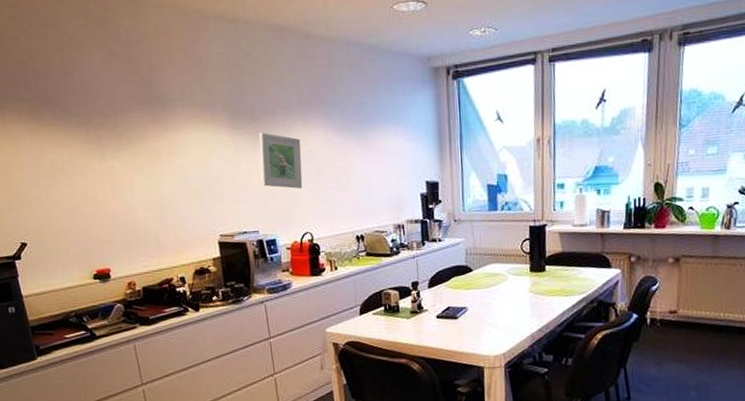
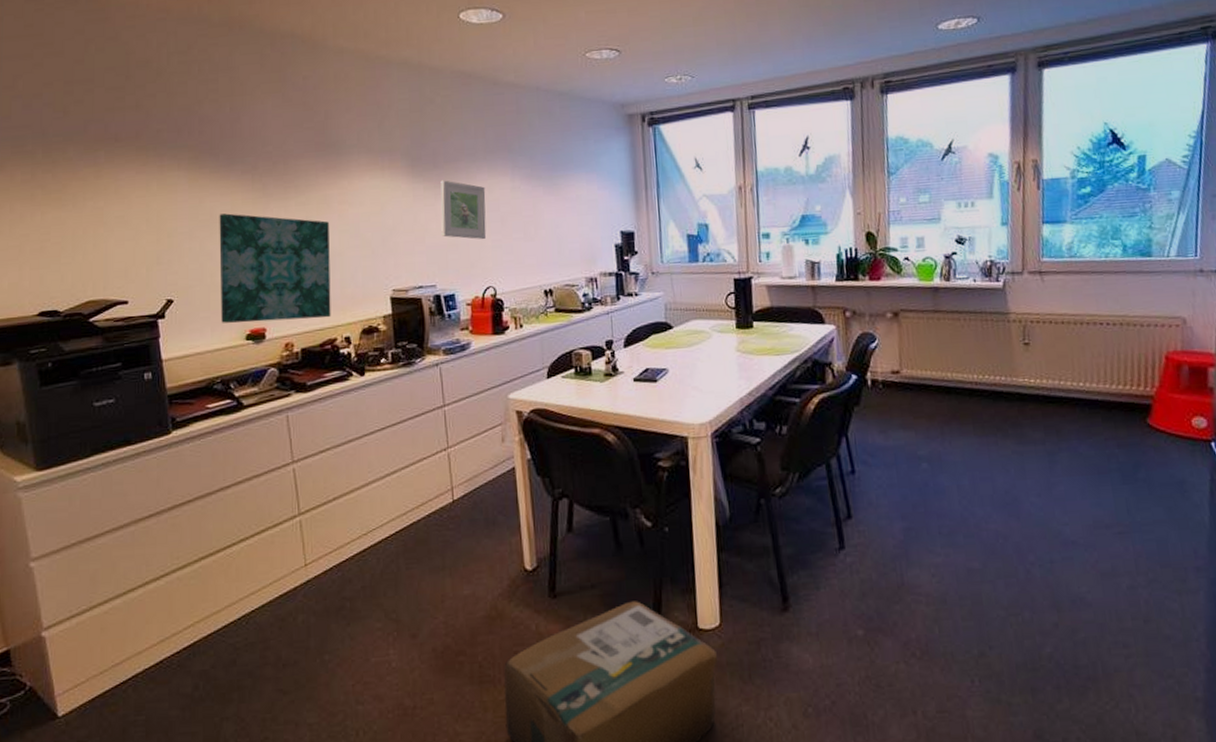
wall art: none [60,164,167,264] -> present [219,213,331,323]

